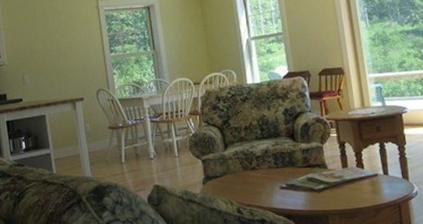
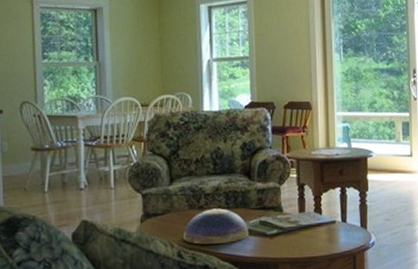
decorative bowl: none [240,168,298,201] -> present [183,208,248,245]

